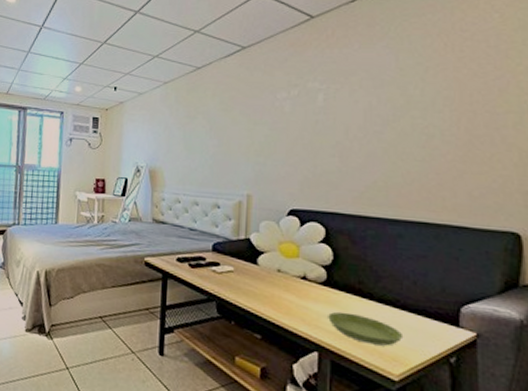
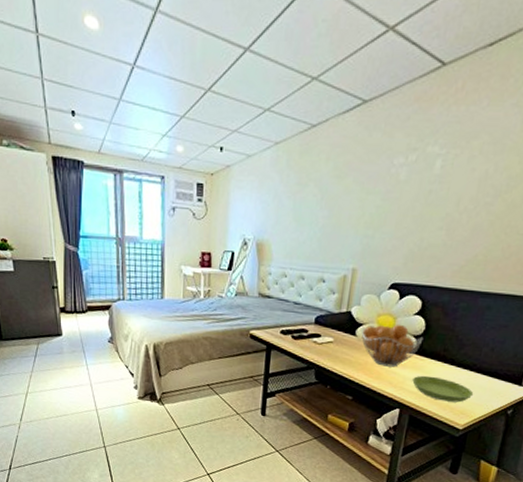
fruit basket: none [263,253,333,302] -> present [361,325,424,367]

